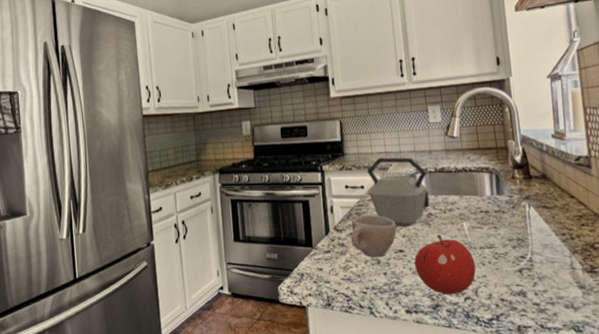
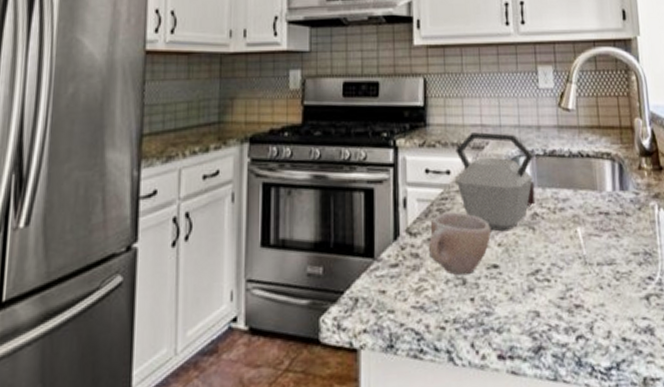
fruit: present [414,235,476,295] -> none [512,244,592,332]

